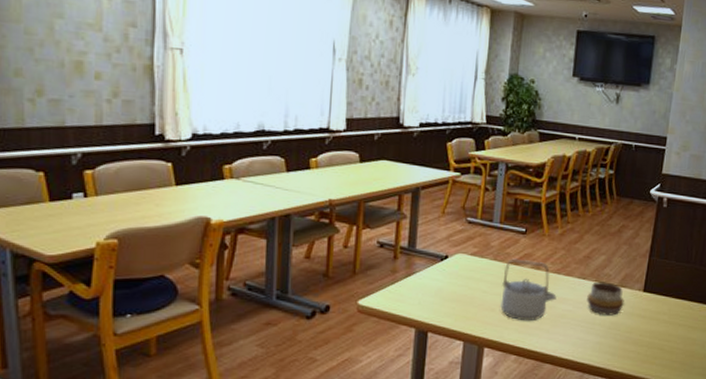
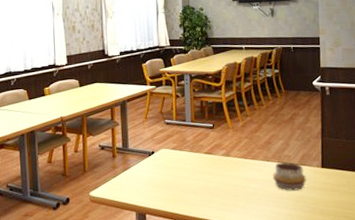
teapot: present [500,258,557,322] -> none [200,149,247,200]

